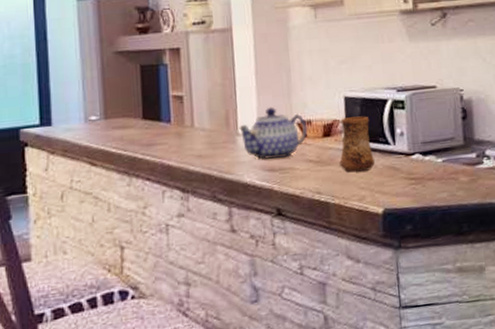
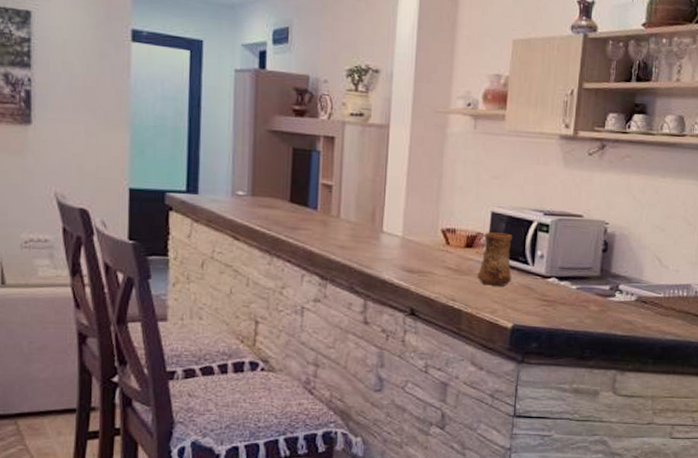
teapot: present [239,107,308,160] -> none [384,210,451,261]

